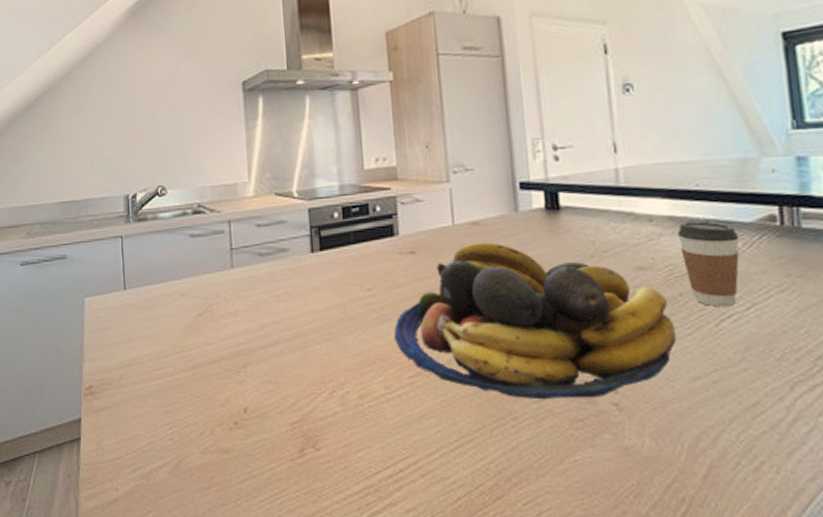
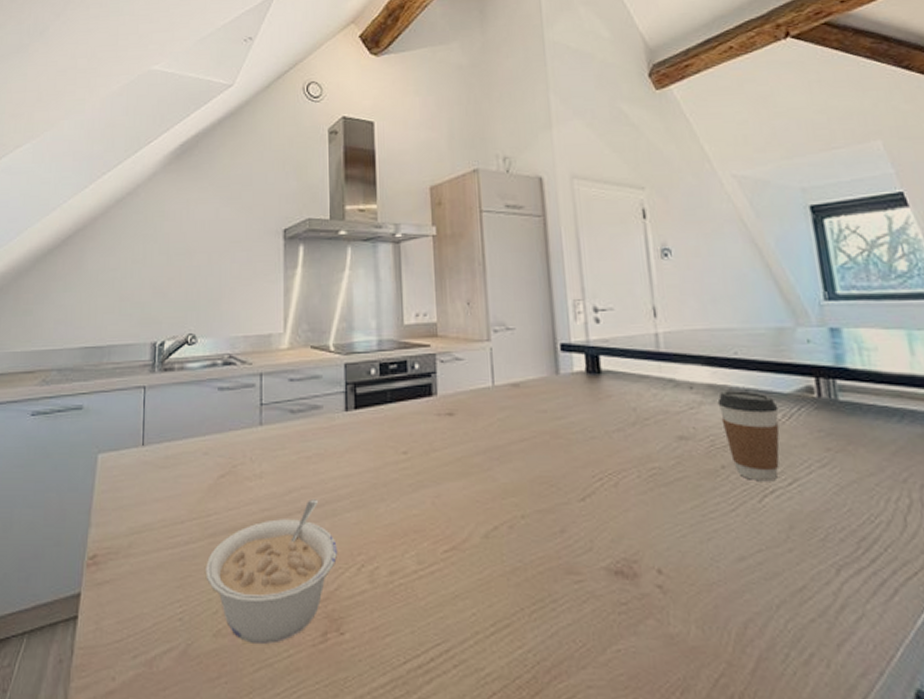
legume: none [190,333,311,459] -> present [205,499,339,644]
fruit bowl: present [394,241,677,400] -> none [429,404,721,580]

